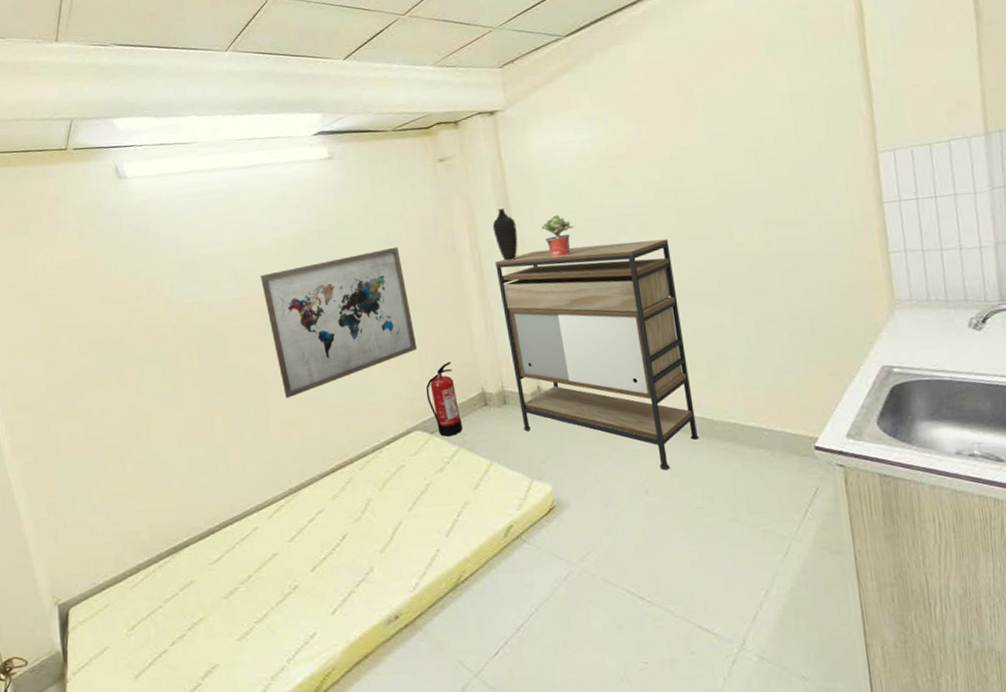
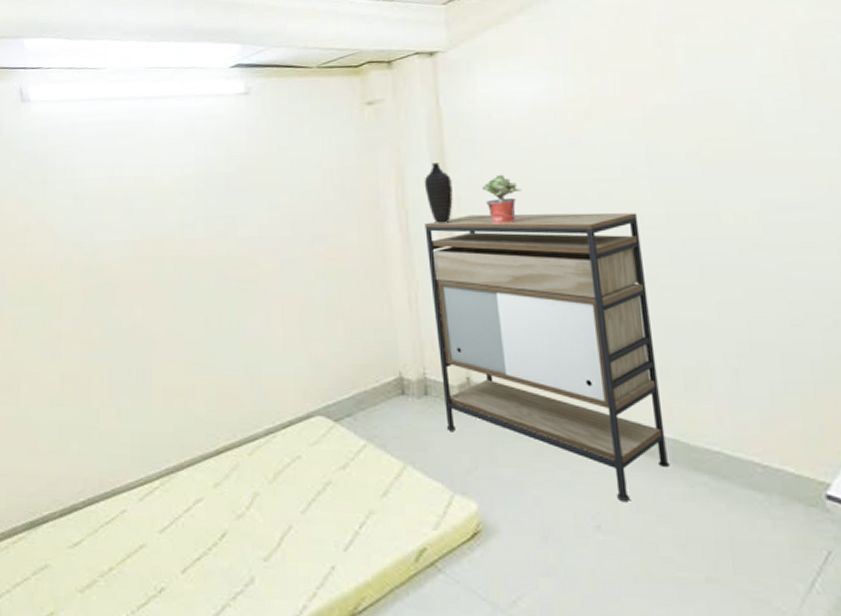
wall art: present [259,247,418,399] -> none [157,197,327,361]
fire extinguisher: present [425,361,462,437] -> none [333,337,373,427]

